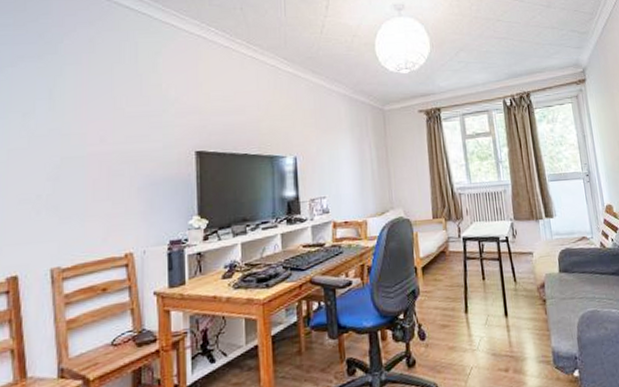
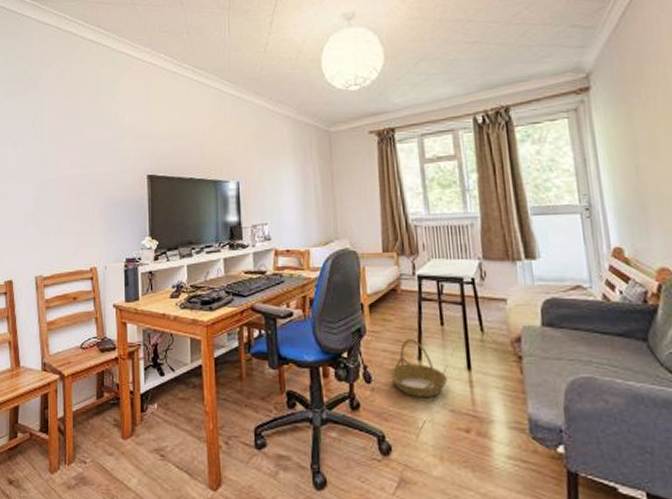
basket: none [441,294,489,347] -> present [389,338,447,398]

